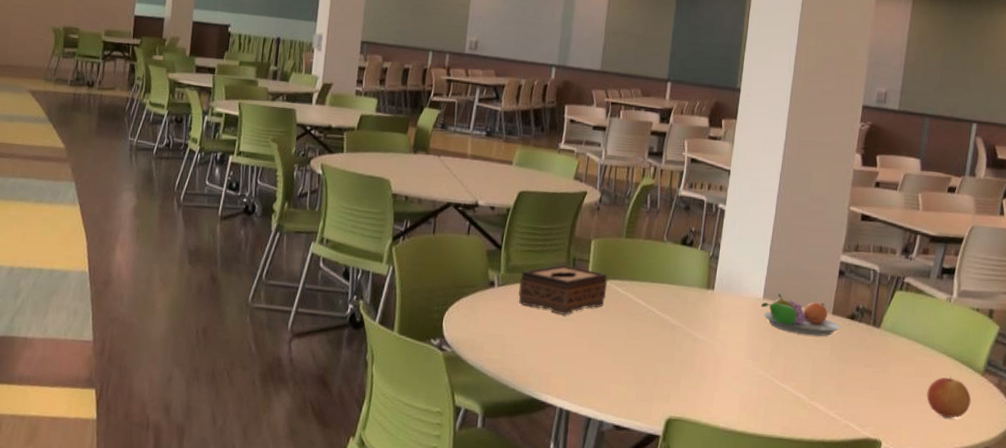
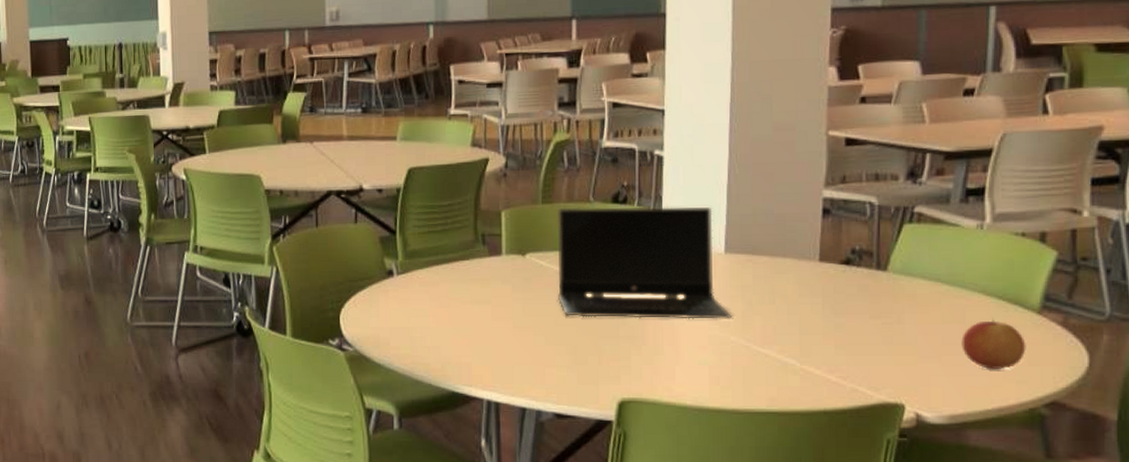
tissue box: present [519,264,608,315] -> none [422,242,527,298]
laptop computer: none [628,244,763,356] -> present [556,206,733,319]
fruit bowl: present [761,293,841,336] -> none [724,244,833,290]

